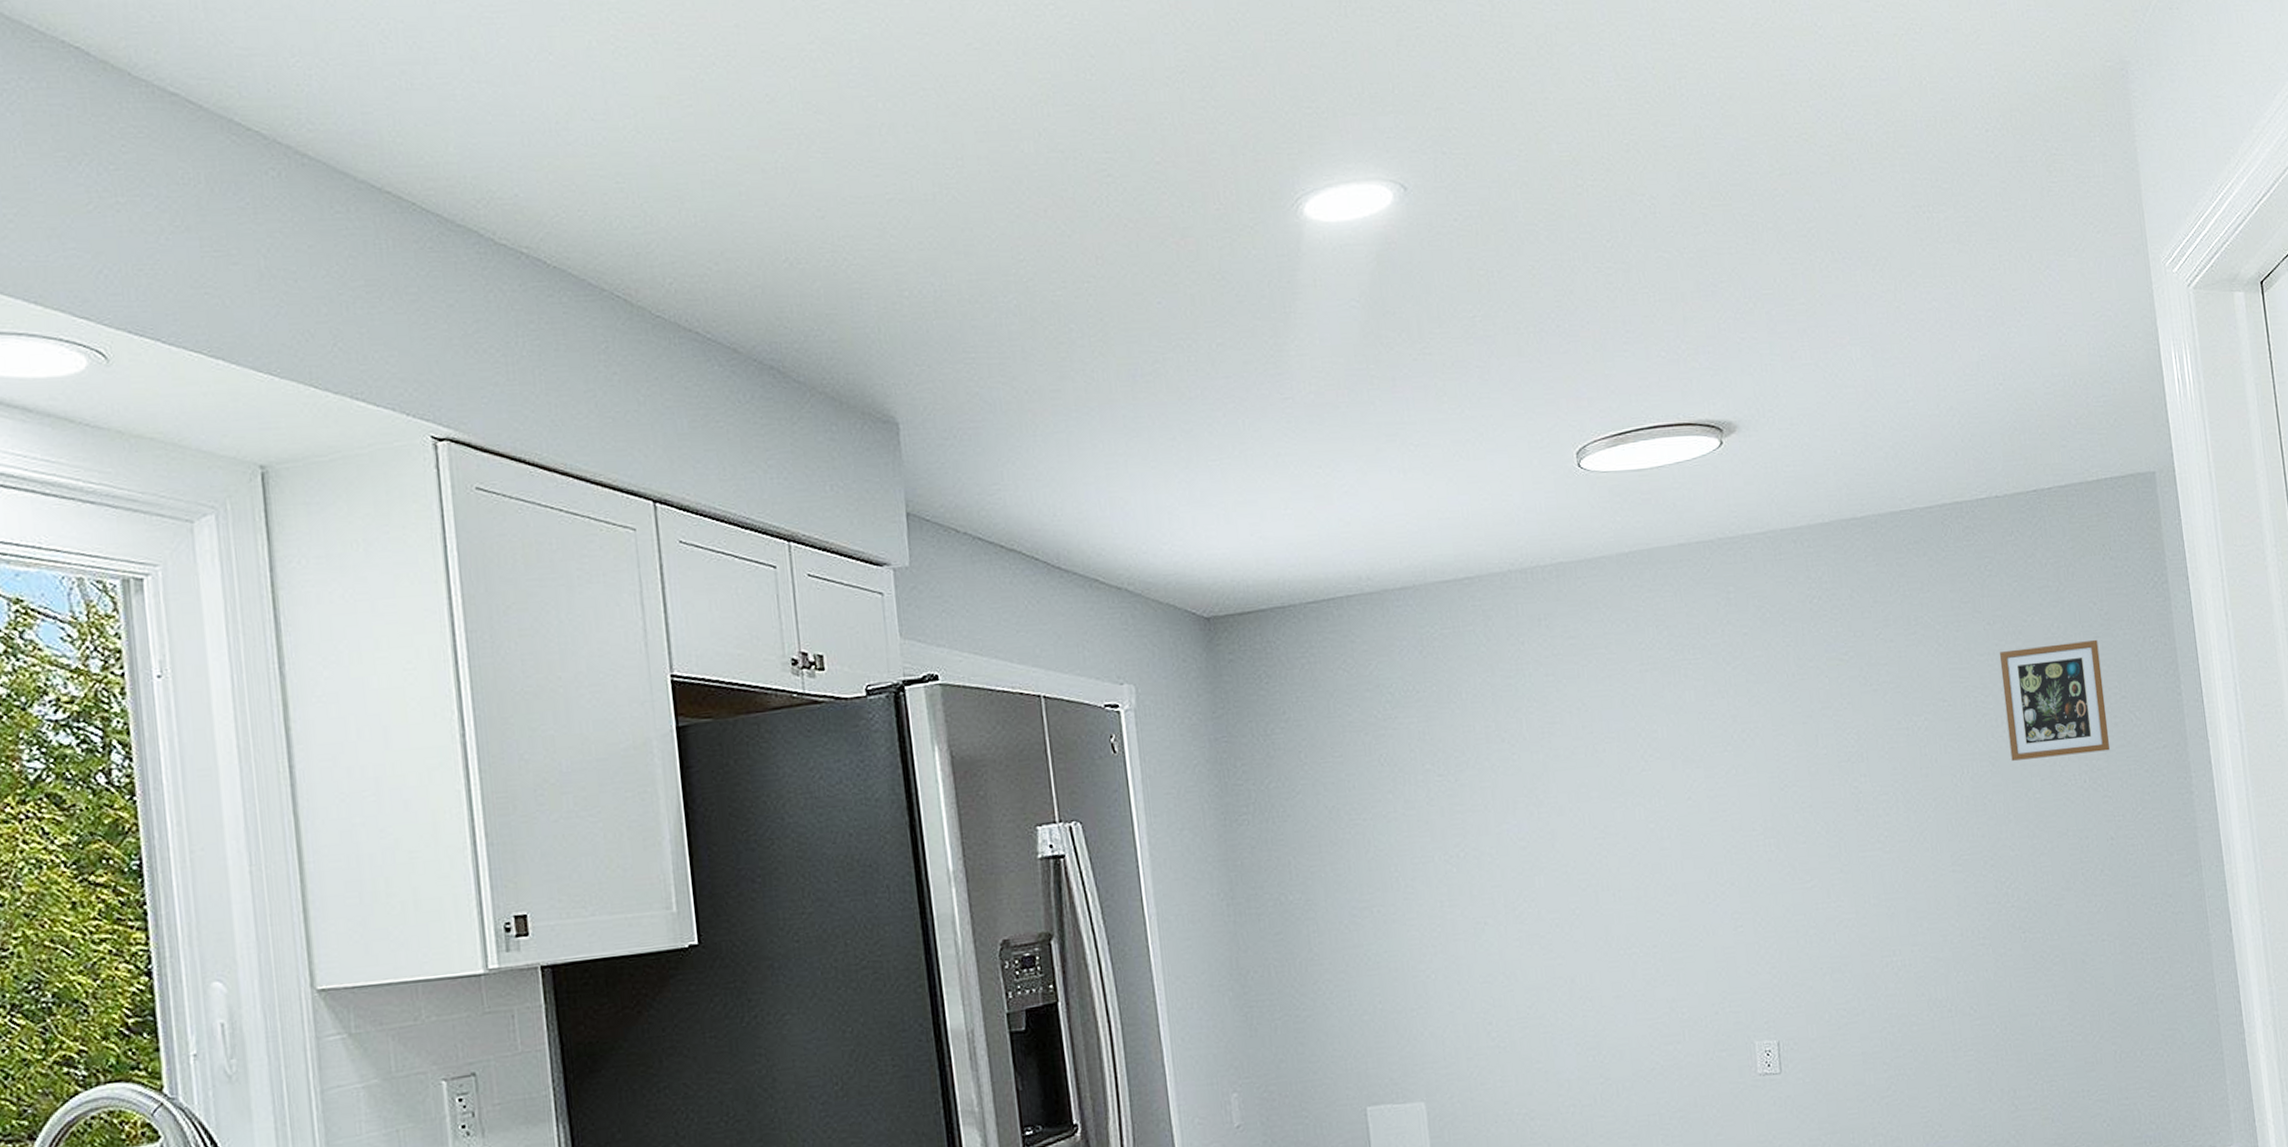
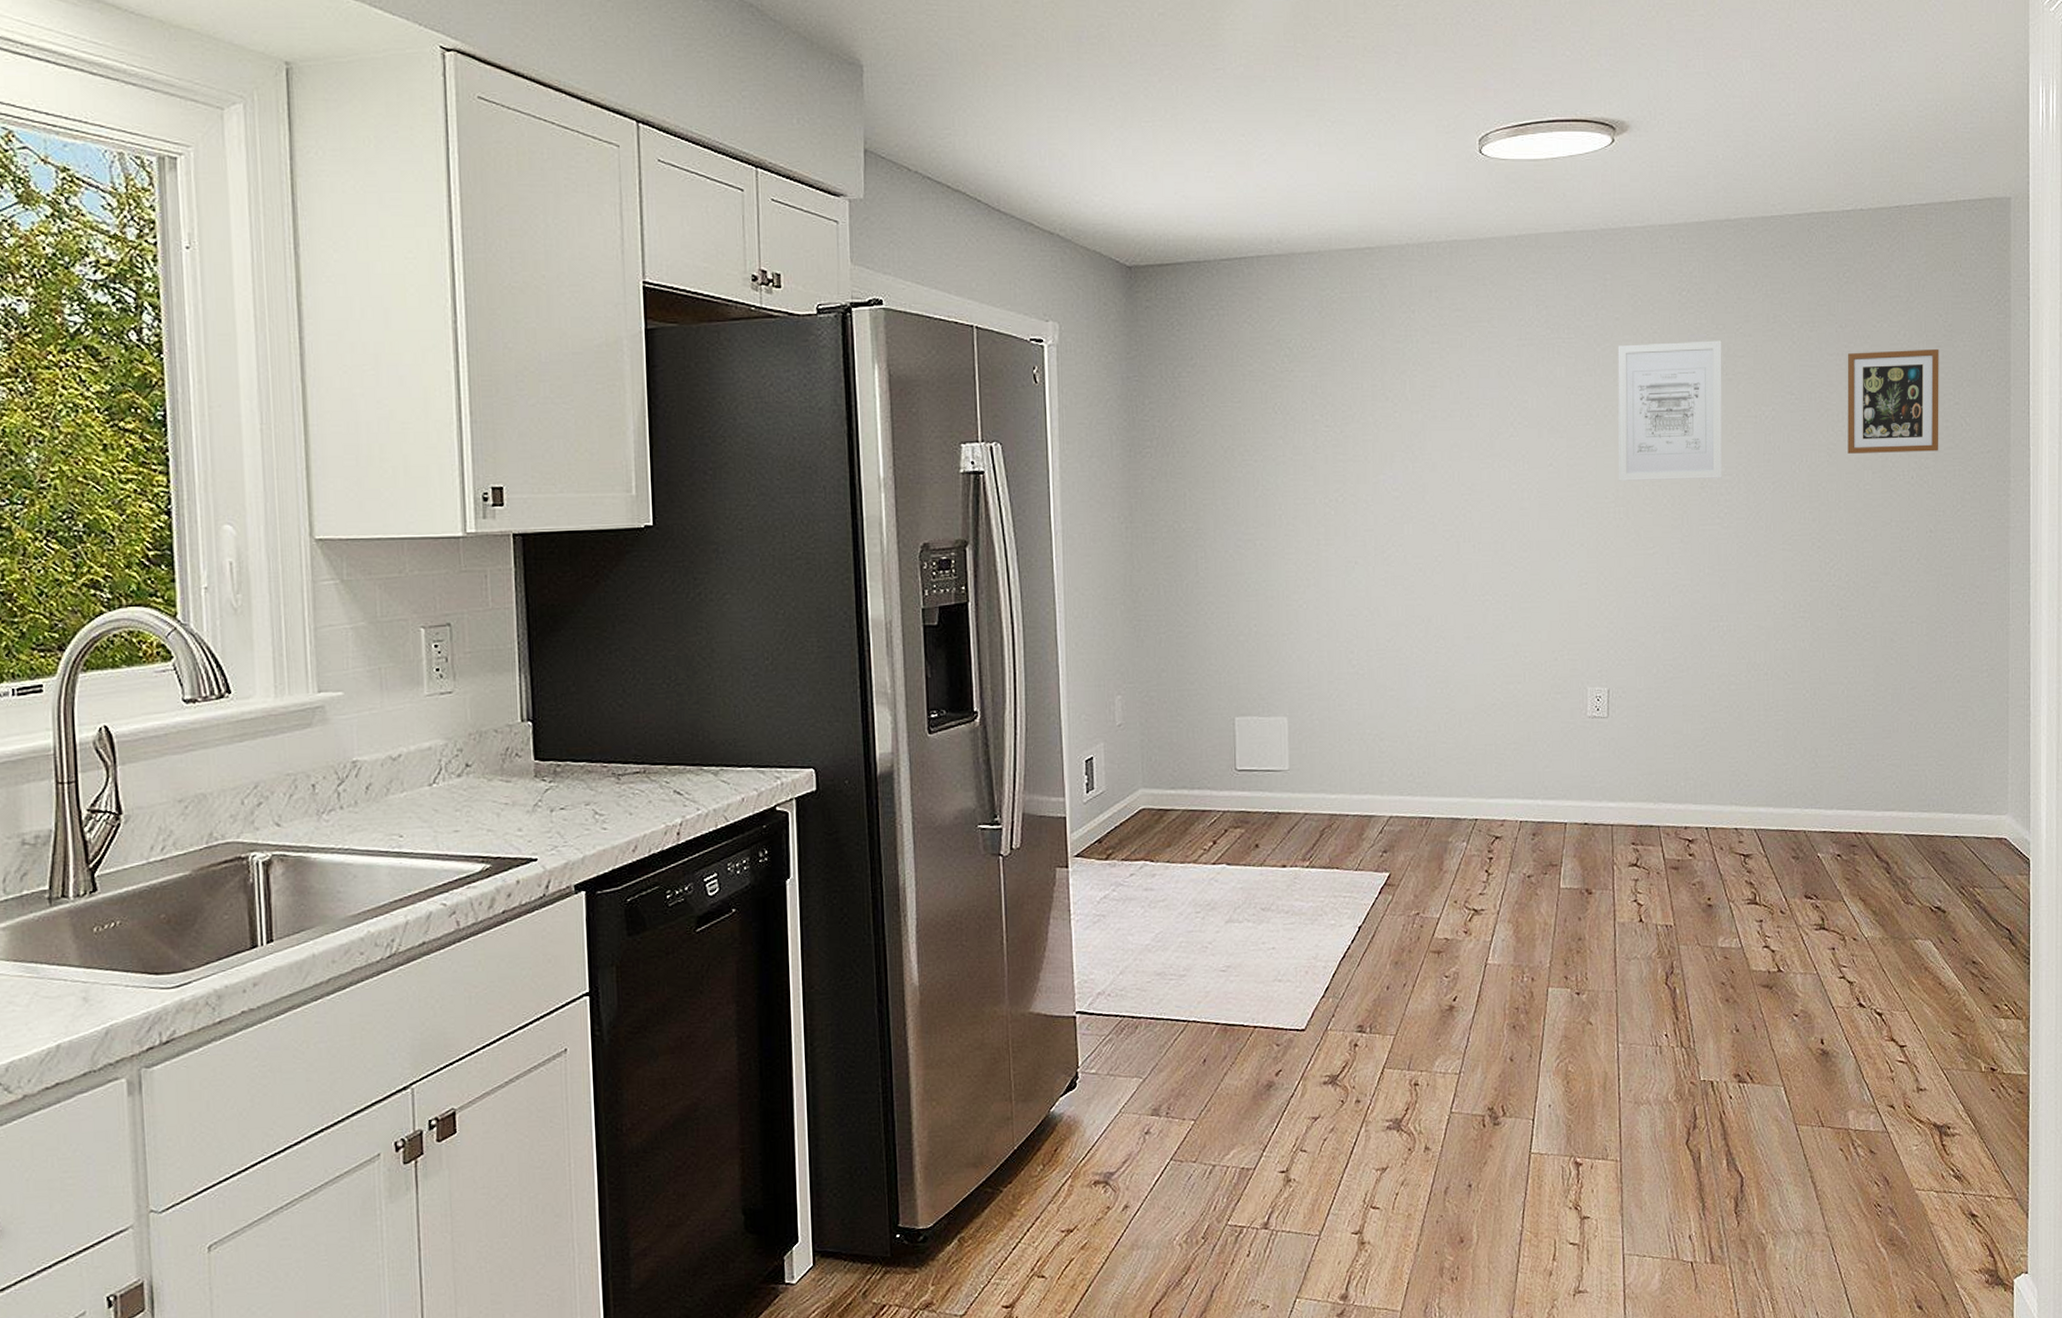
wall art: none [1749,648,1878,810] -> present [1617,340,1722,481]

